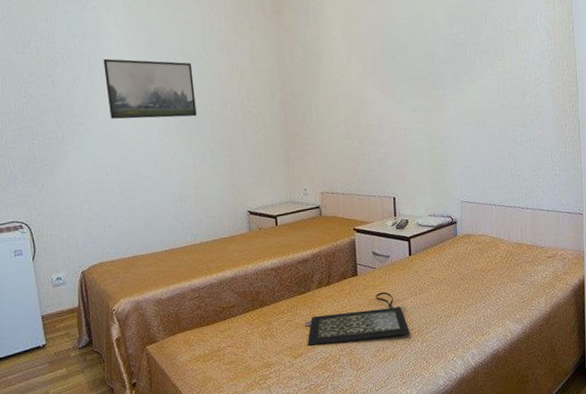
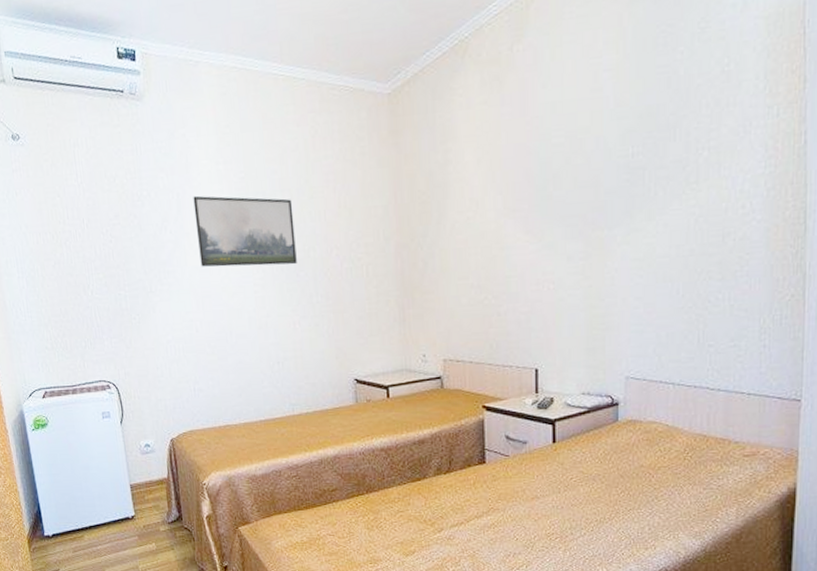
clutch bag: present [304,292,410,346] -> none [418,485,550,542]

